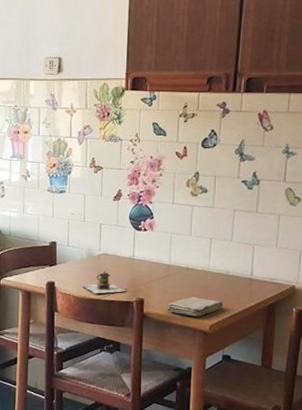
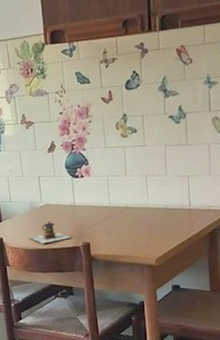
washcloth: present [167,297,224,317] -> none [113,233,167,253]

